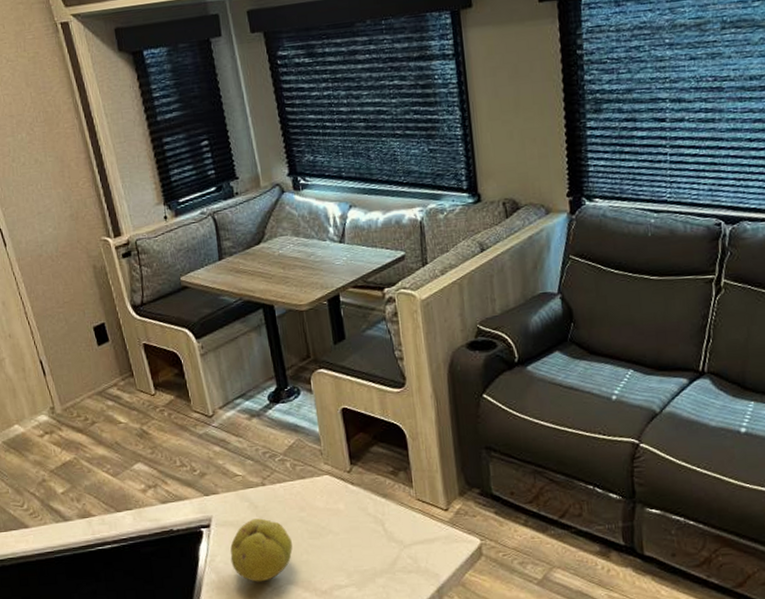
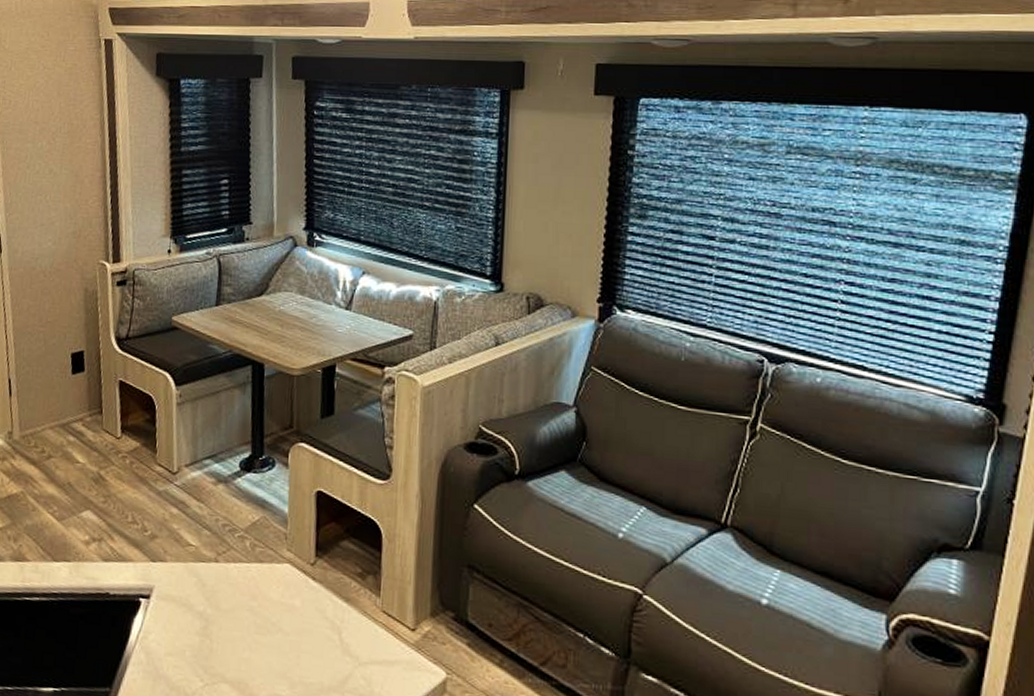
fruit: present [230,518,293,582] -> none [164,598,236,674]

